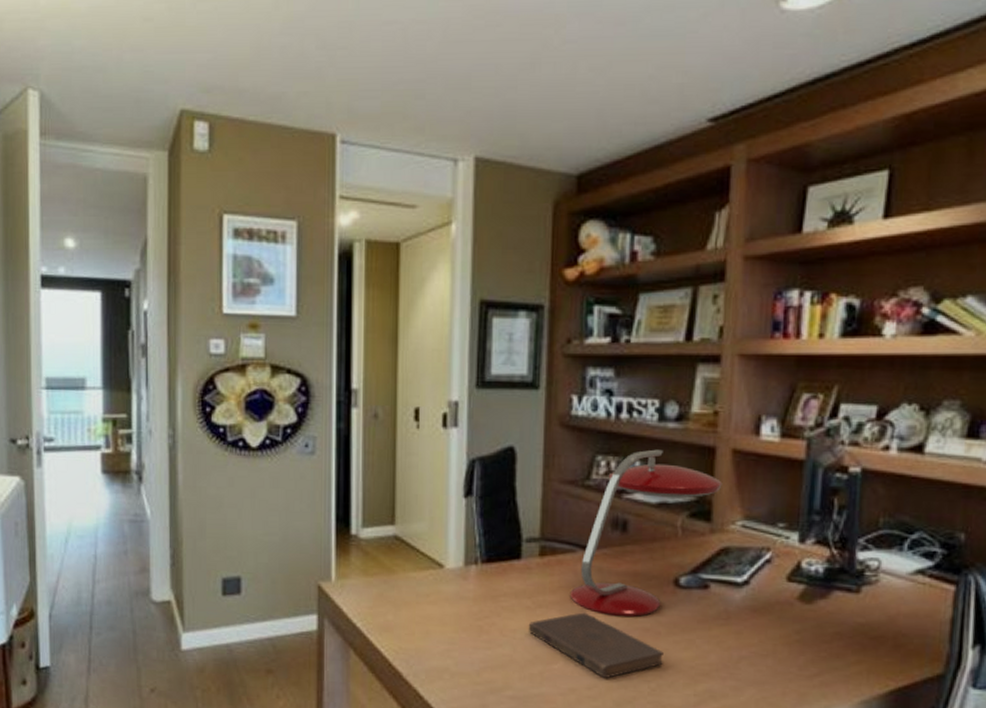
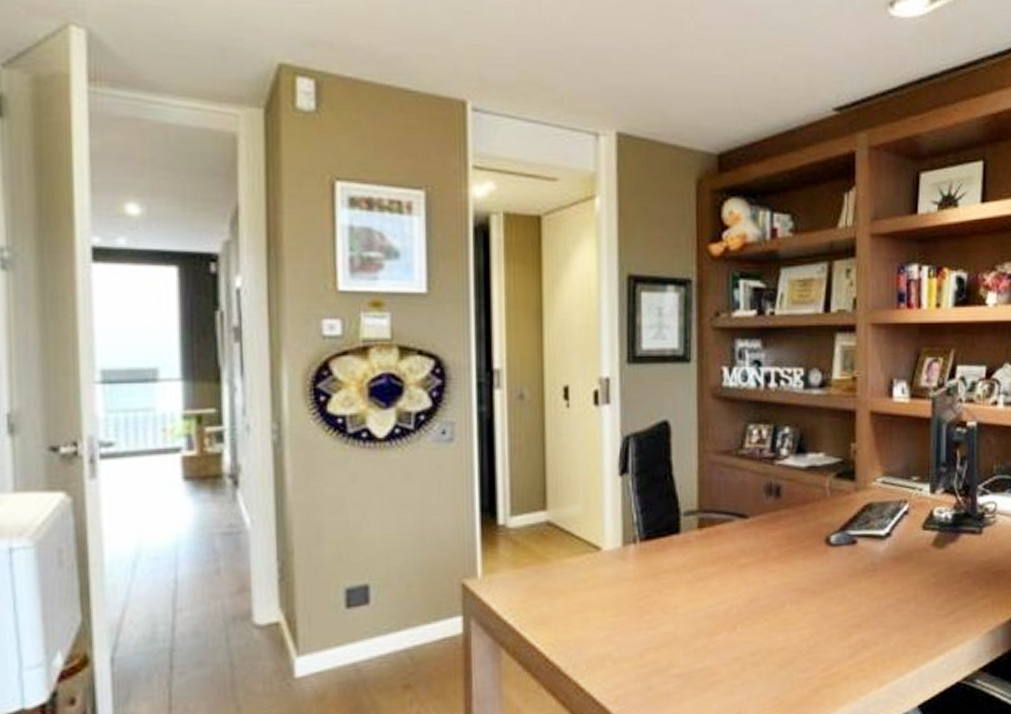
book: present [529,612,664,679] -> none [691,580,819,643]
desk lamp: present [570,449,722,617] -> none [729,415,863,580]

